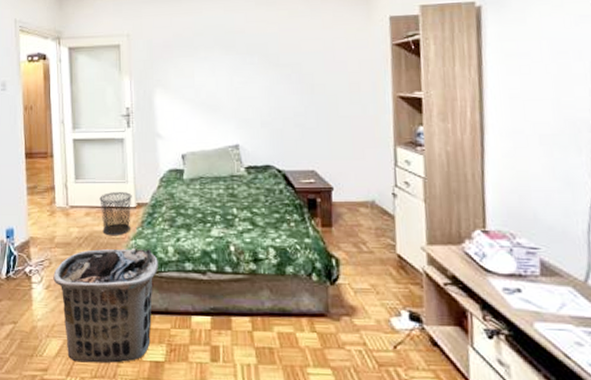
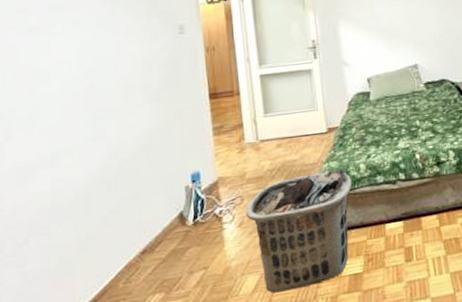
waste bin: present [99,192,132,236] -> none [290,119,323,163]

